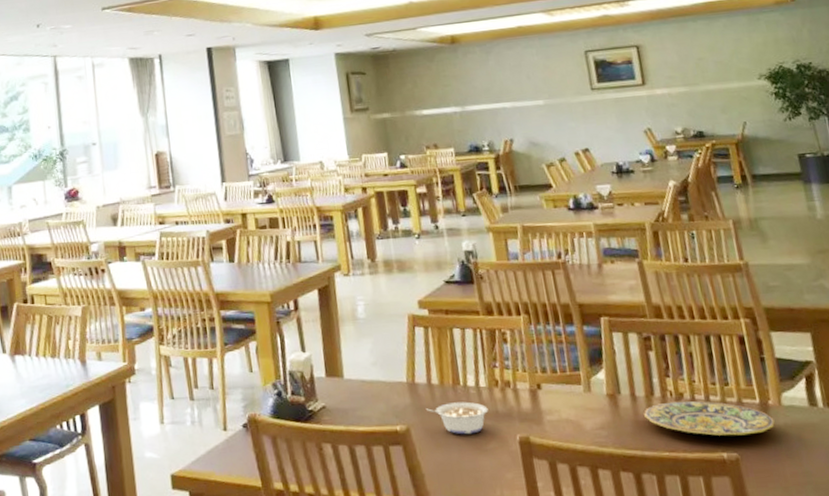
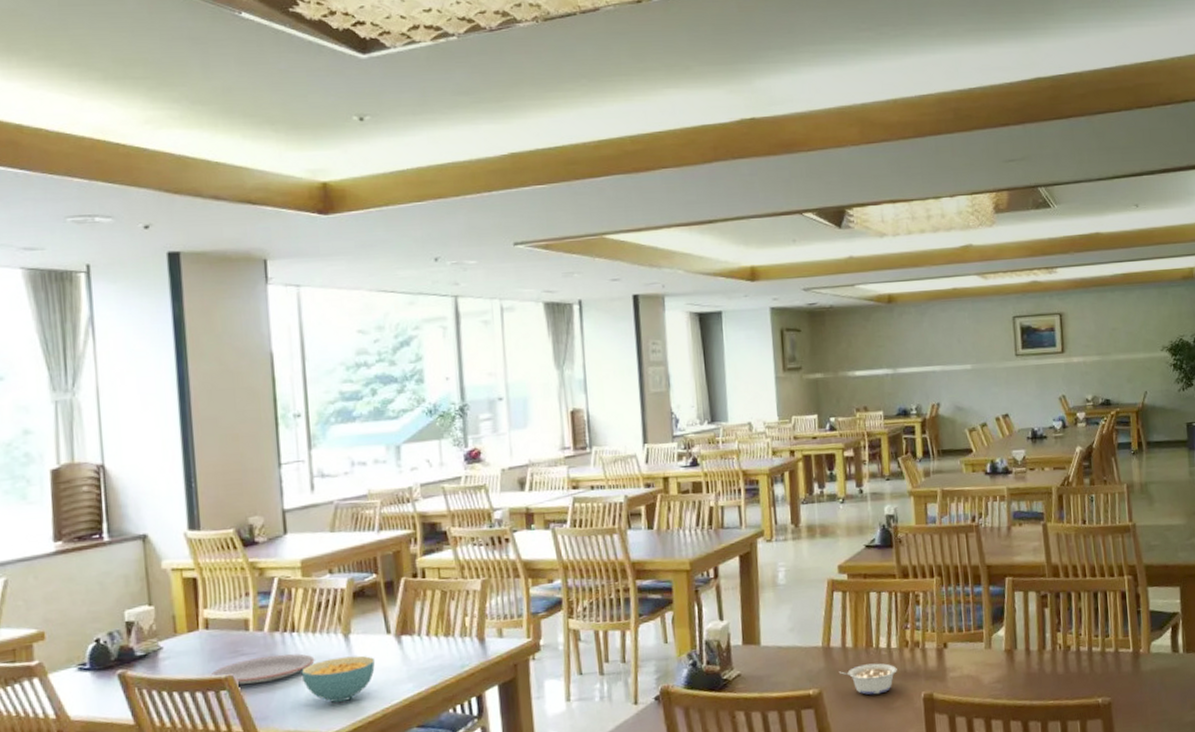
plate: present [644,401,775,436] -> none [1035,652,1143,683]

